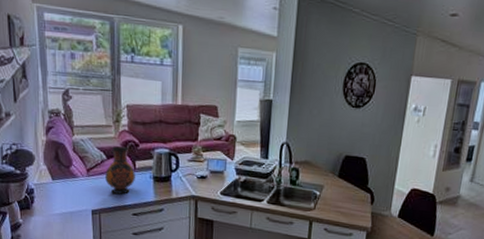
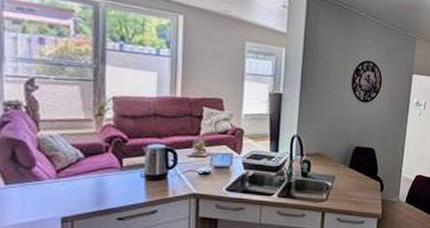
vase: present [105,146,135,194] -> none [82,142,122,197]

